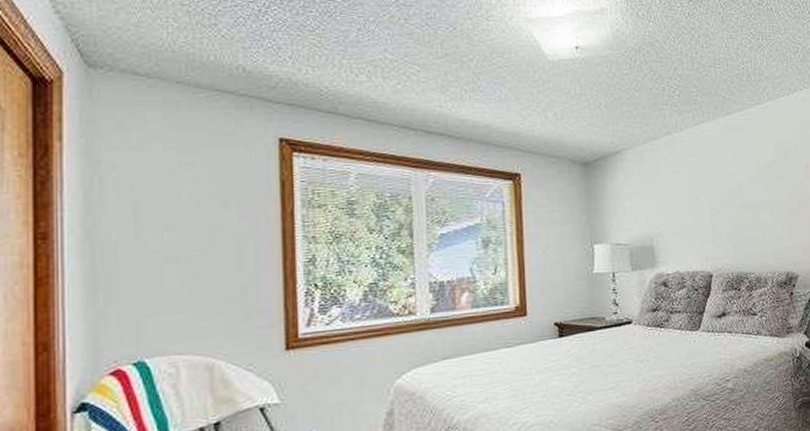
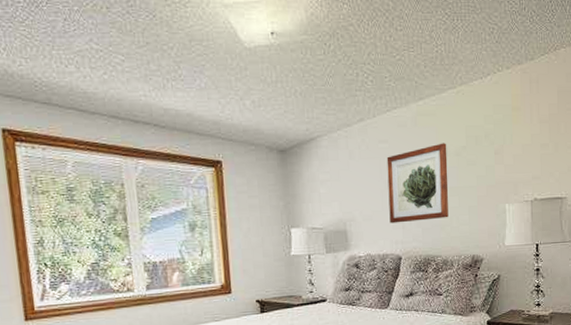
wall art: none [695,157,761,239] -> present [386,143,449,224]

